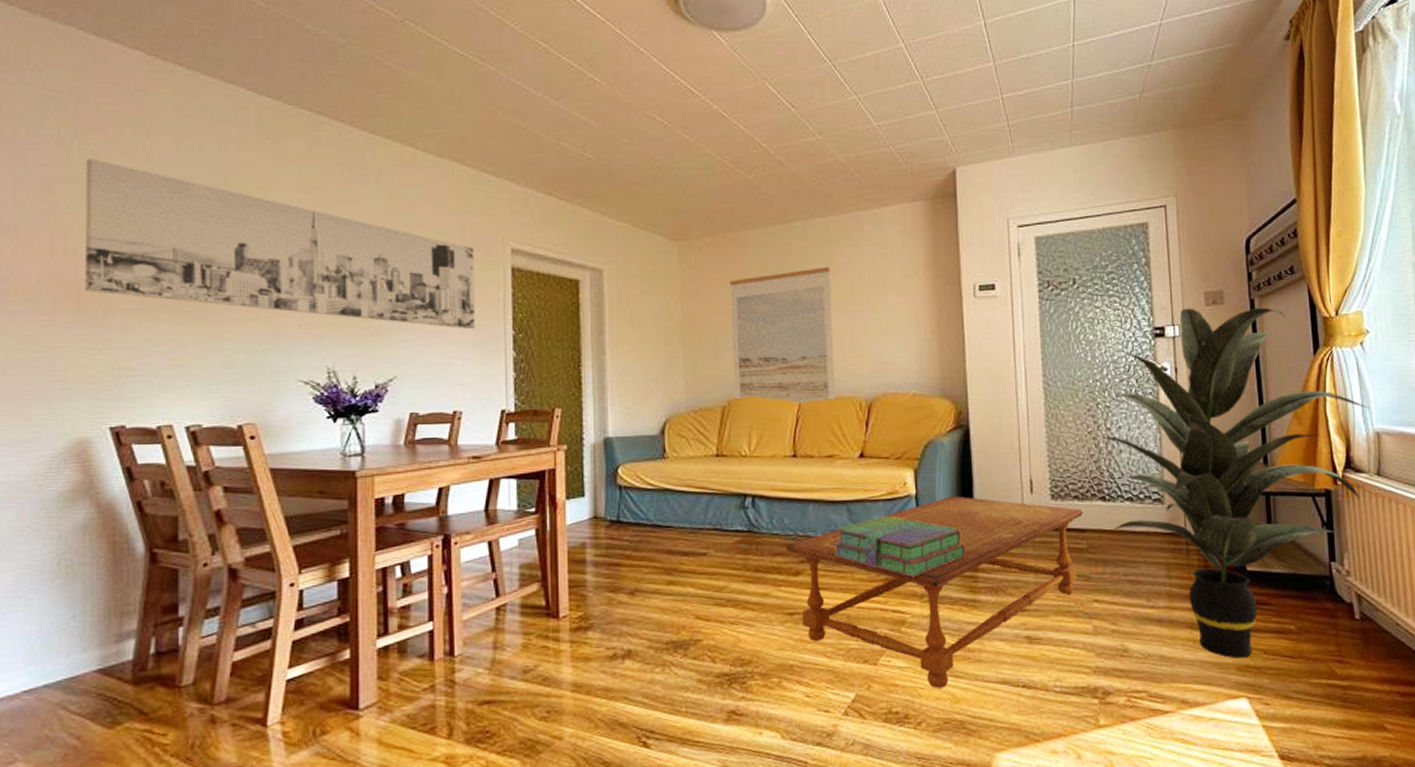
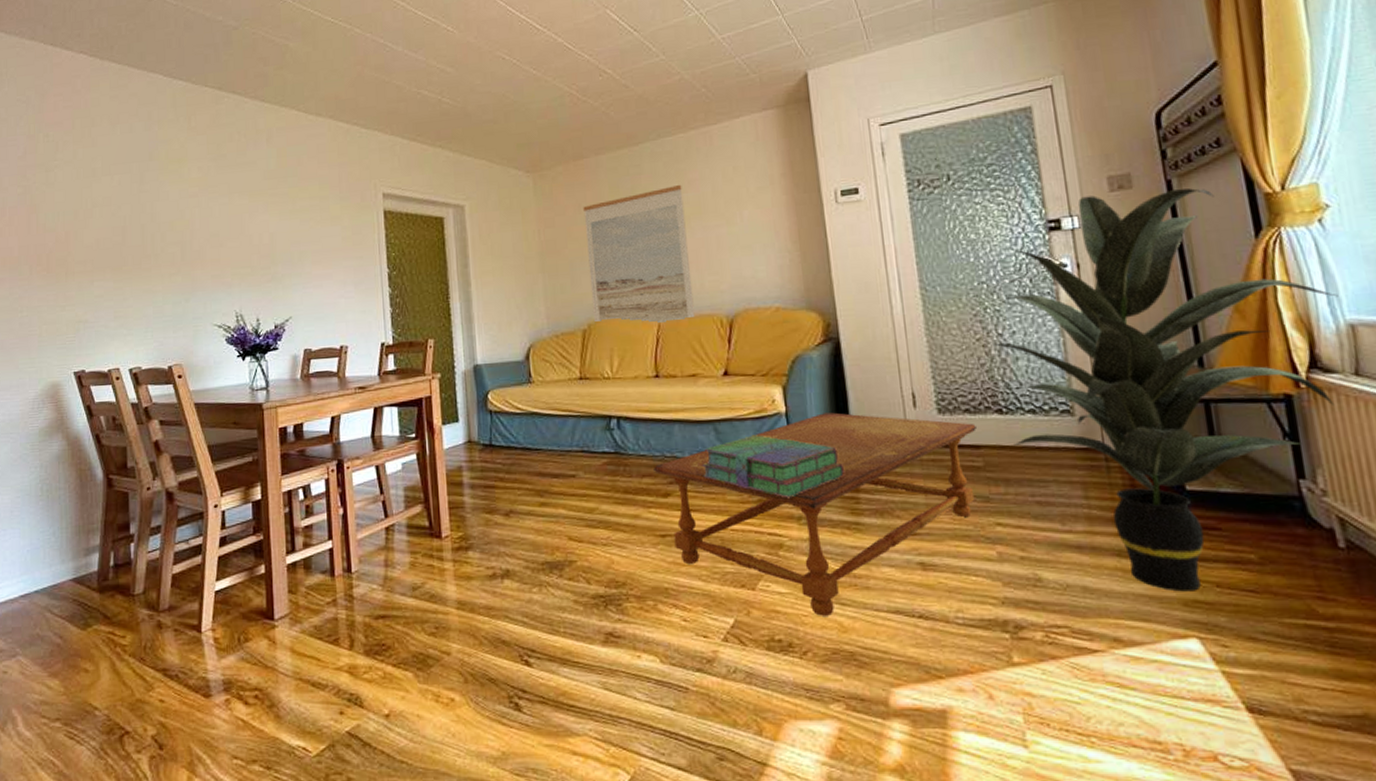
wall art: present [84,157,476,330] -> none [49,147,356,271]

